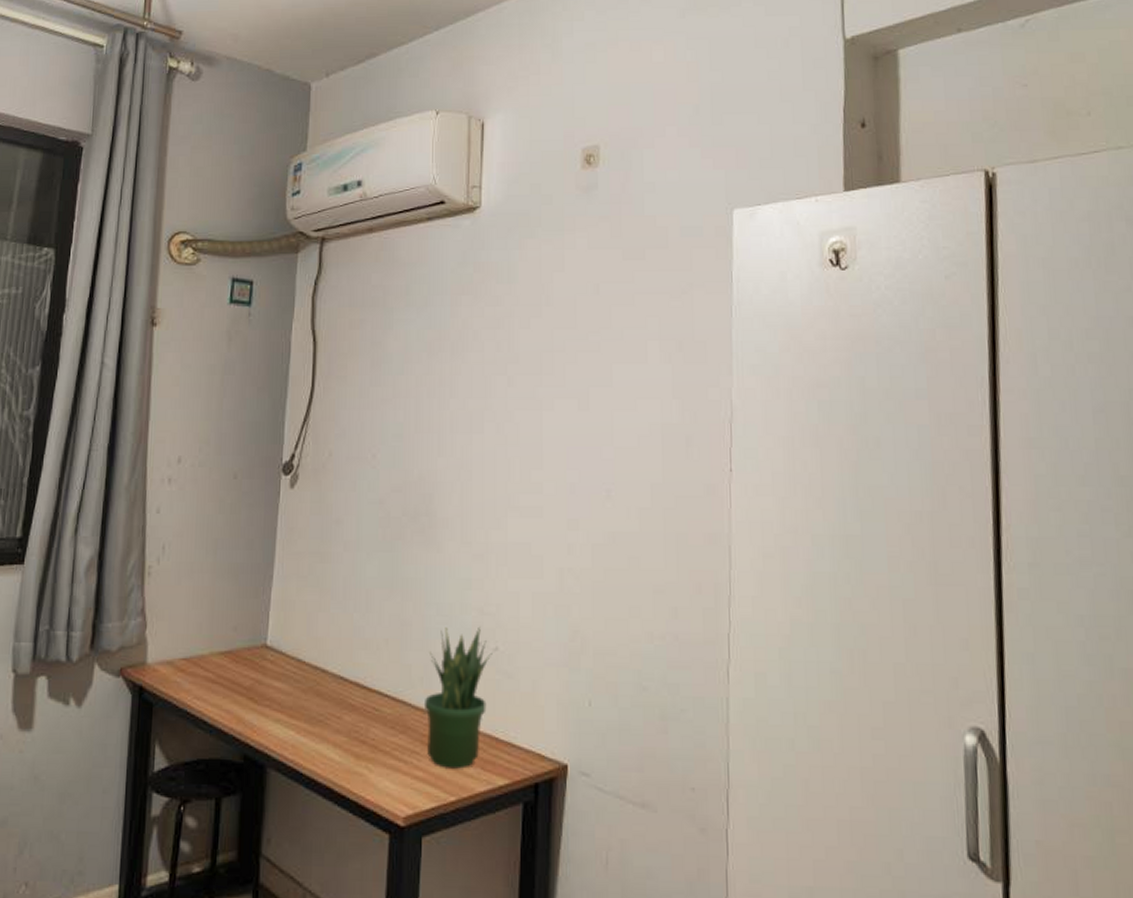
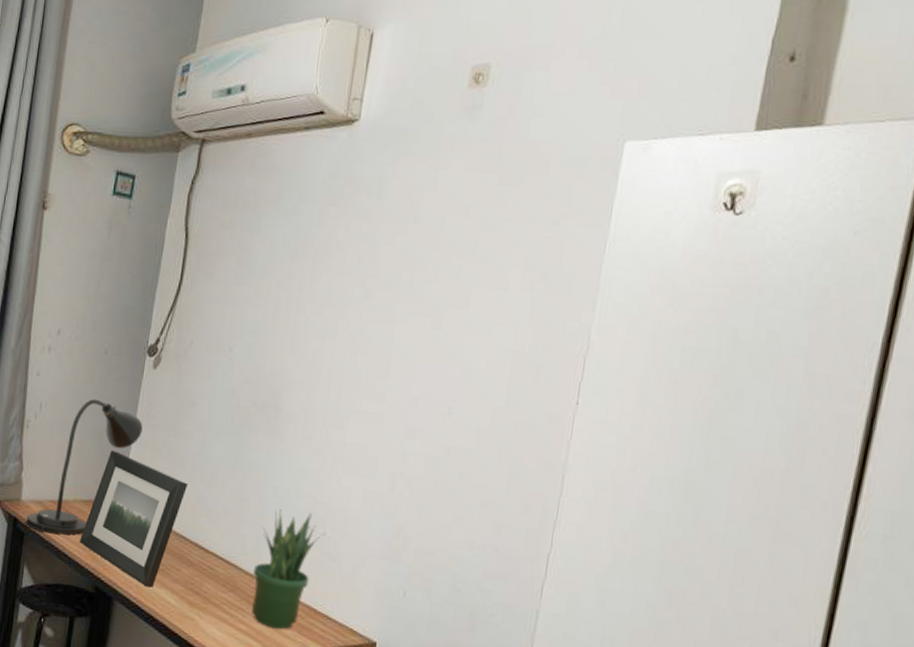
desk lamp: none [152,531,284,699] -> present [24,398,143,535]
picture frame: none [219,588,342,745] -> present [78,450,189,588]

